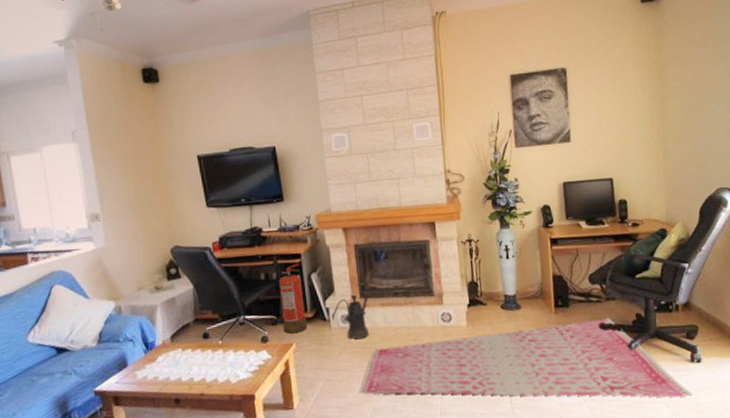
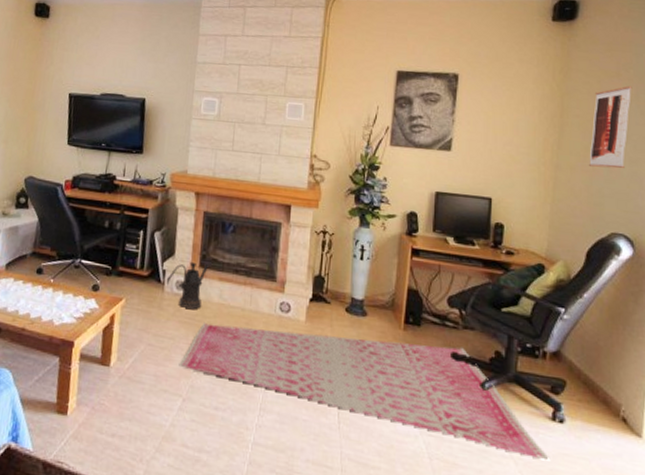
fire extinguisher: present [278,264,308,334] -> none [116,218,145,289]
wall art: none [687,52,721,132] -> present [588,85,632,169]

